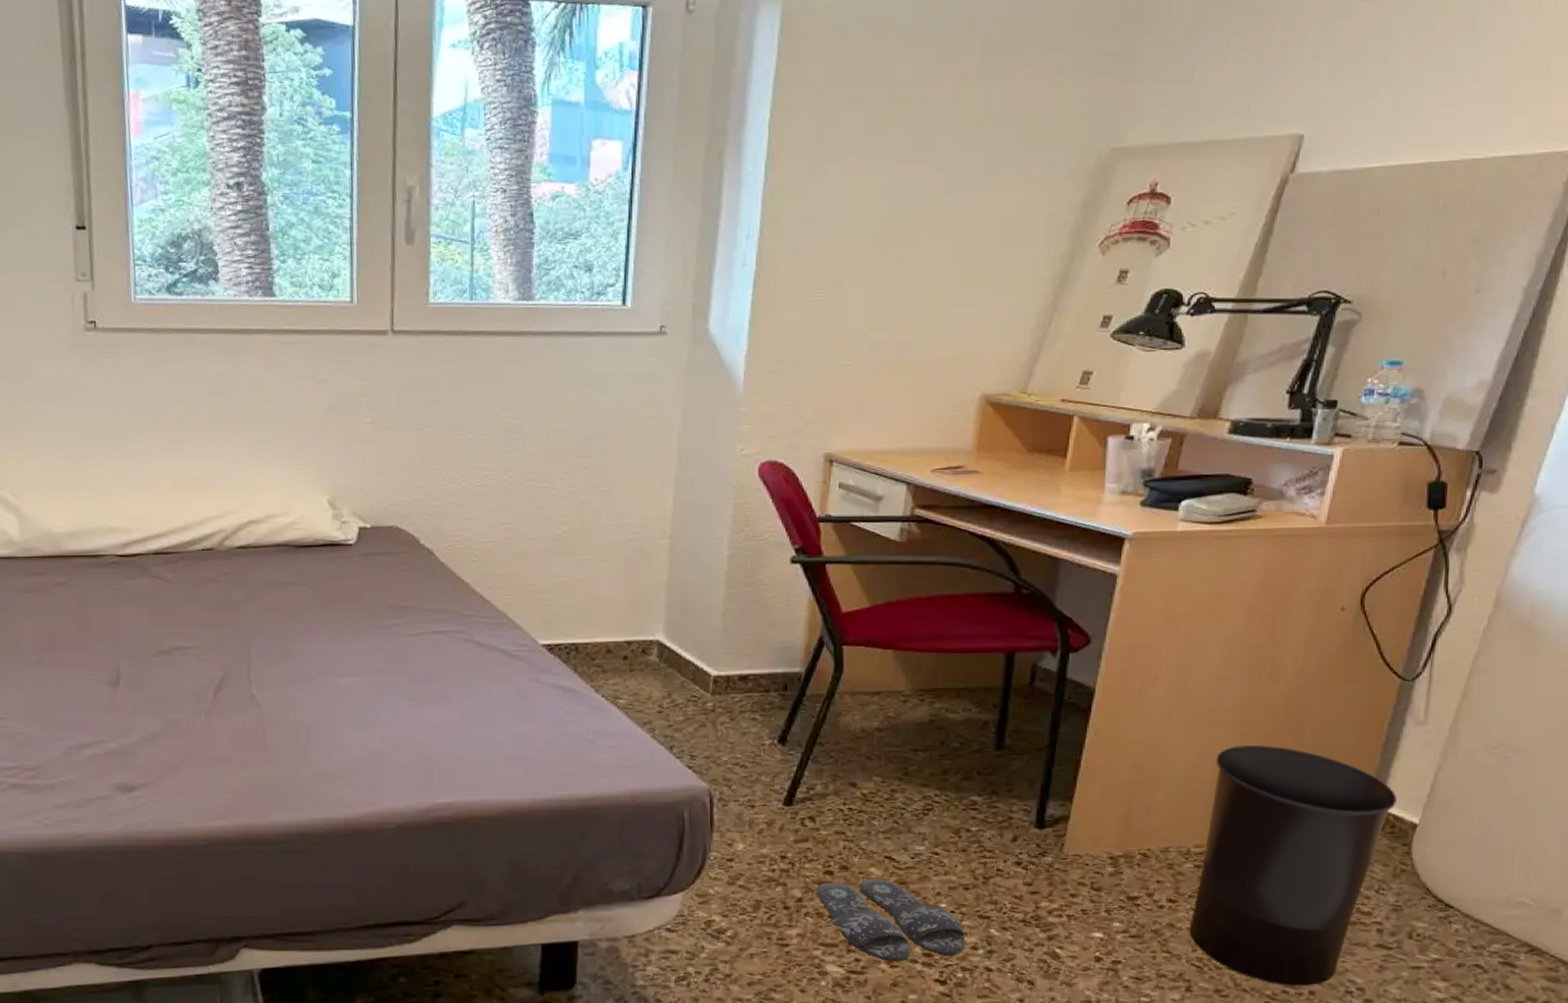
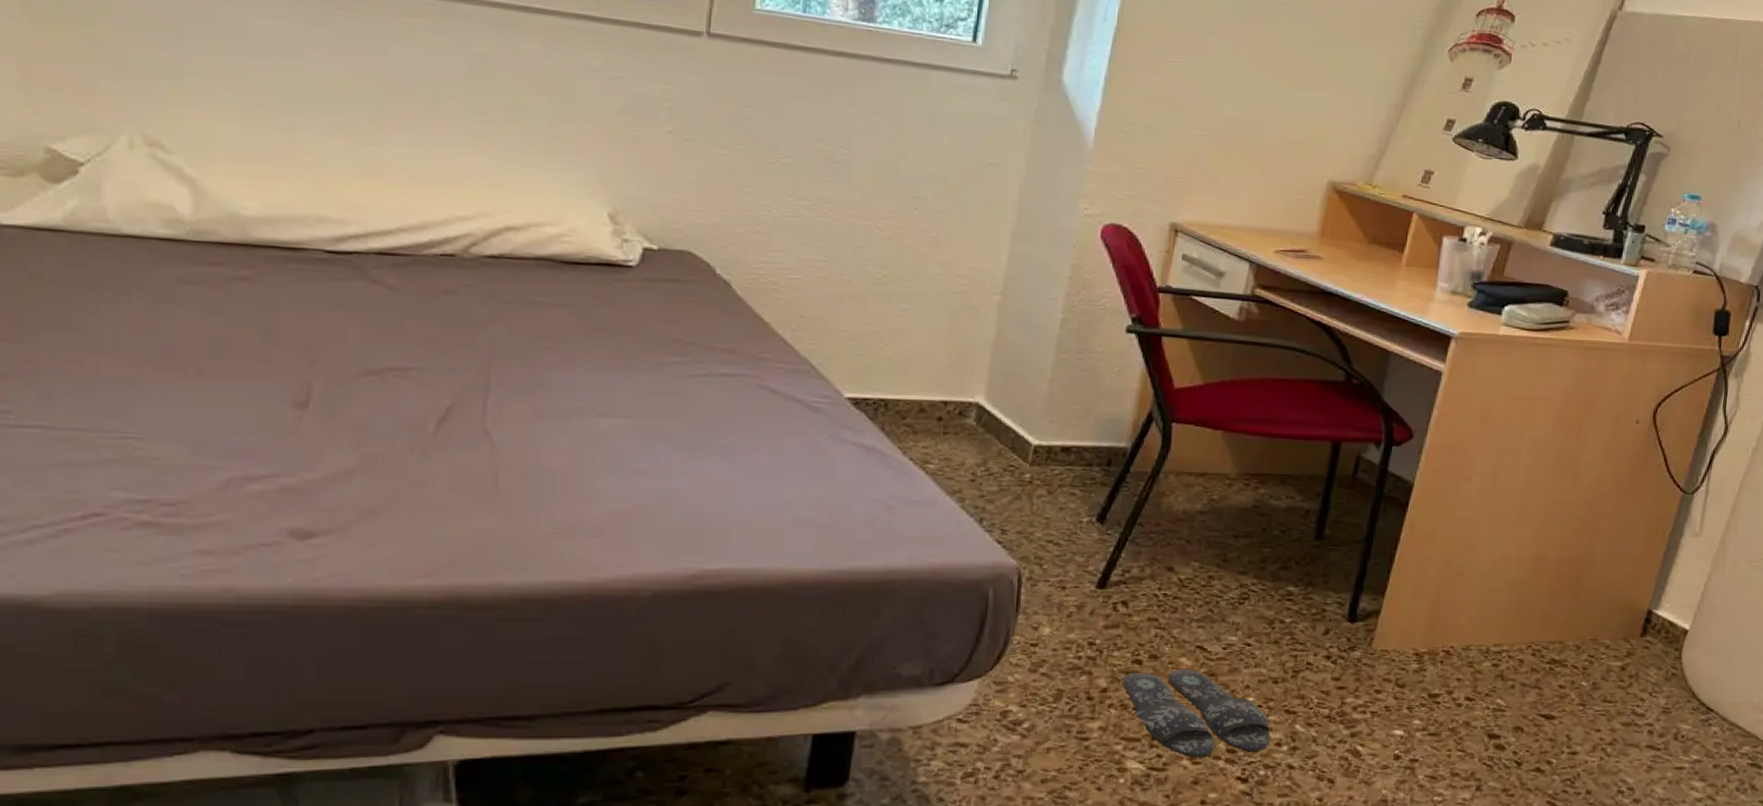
waste bin: present [1189,745,1397,986] -> none [1483,547,1672,785]

